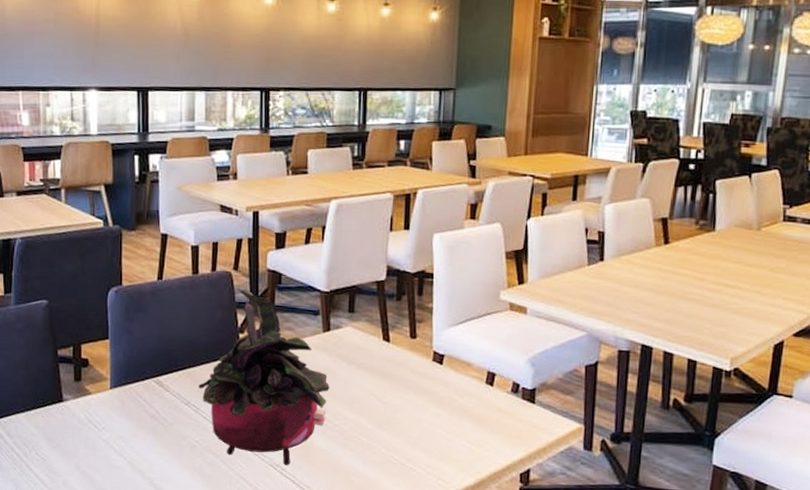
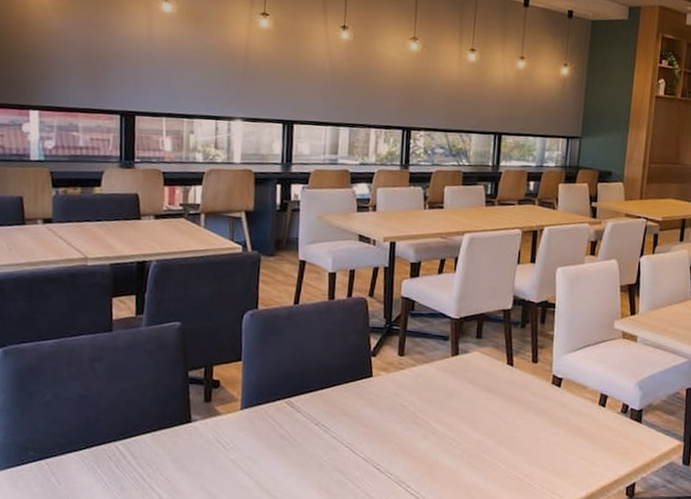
potted plant: present [198,290,330,466] -> none [329,315,456,483]

